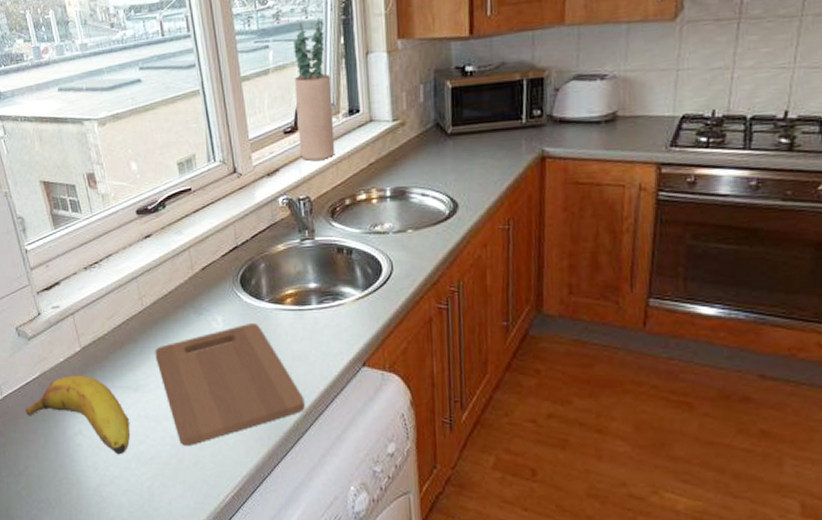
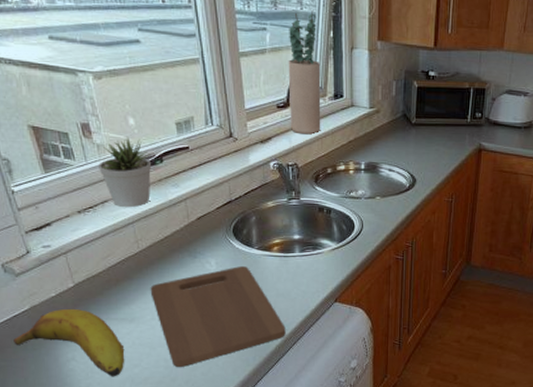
potted plant: none [103,184,154,261] -> present [99,137,151,208]

